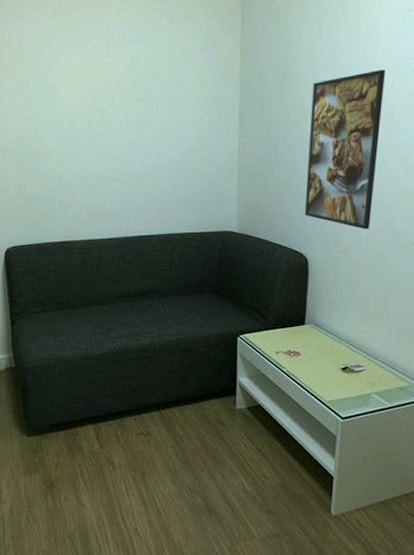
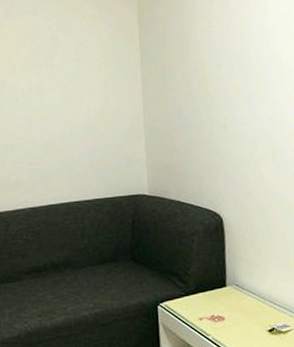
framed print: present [304,69,385,230] -> none [210,31,280,185]

